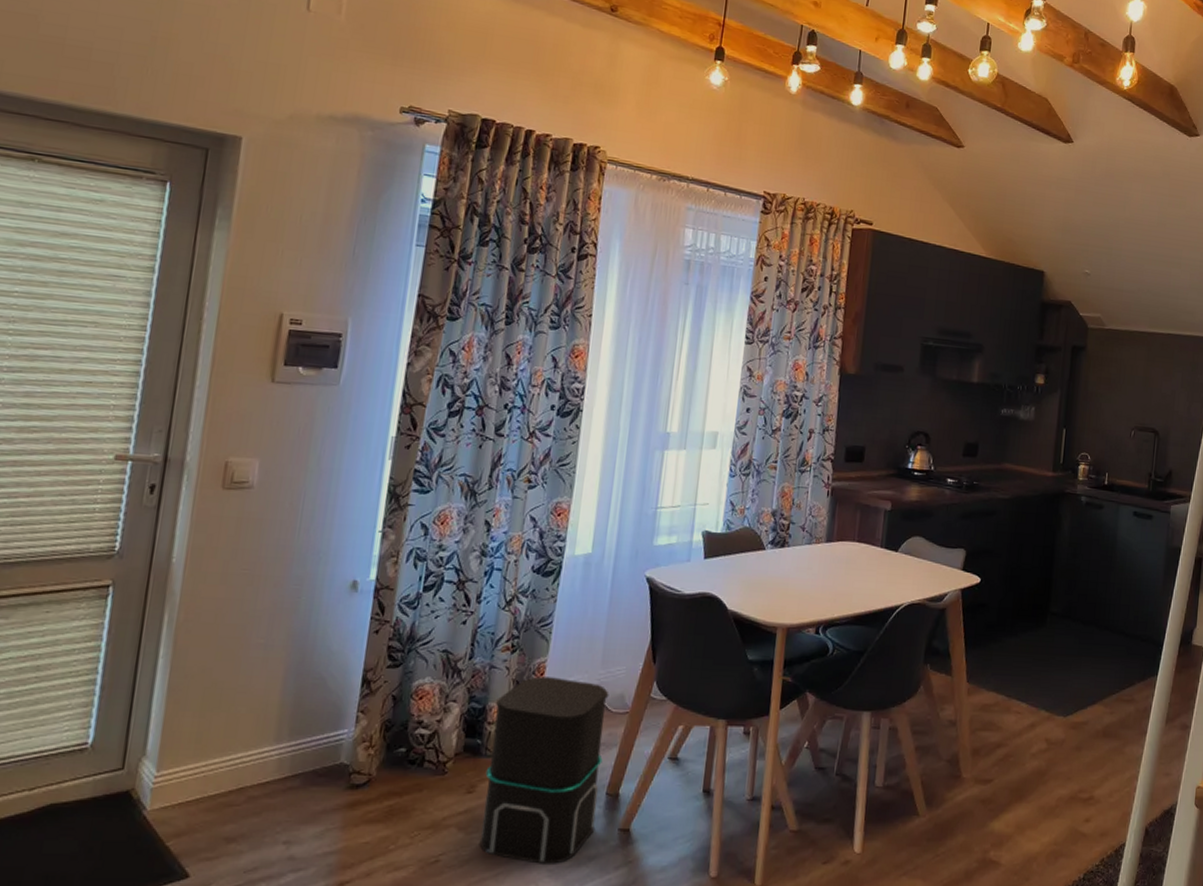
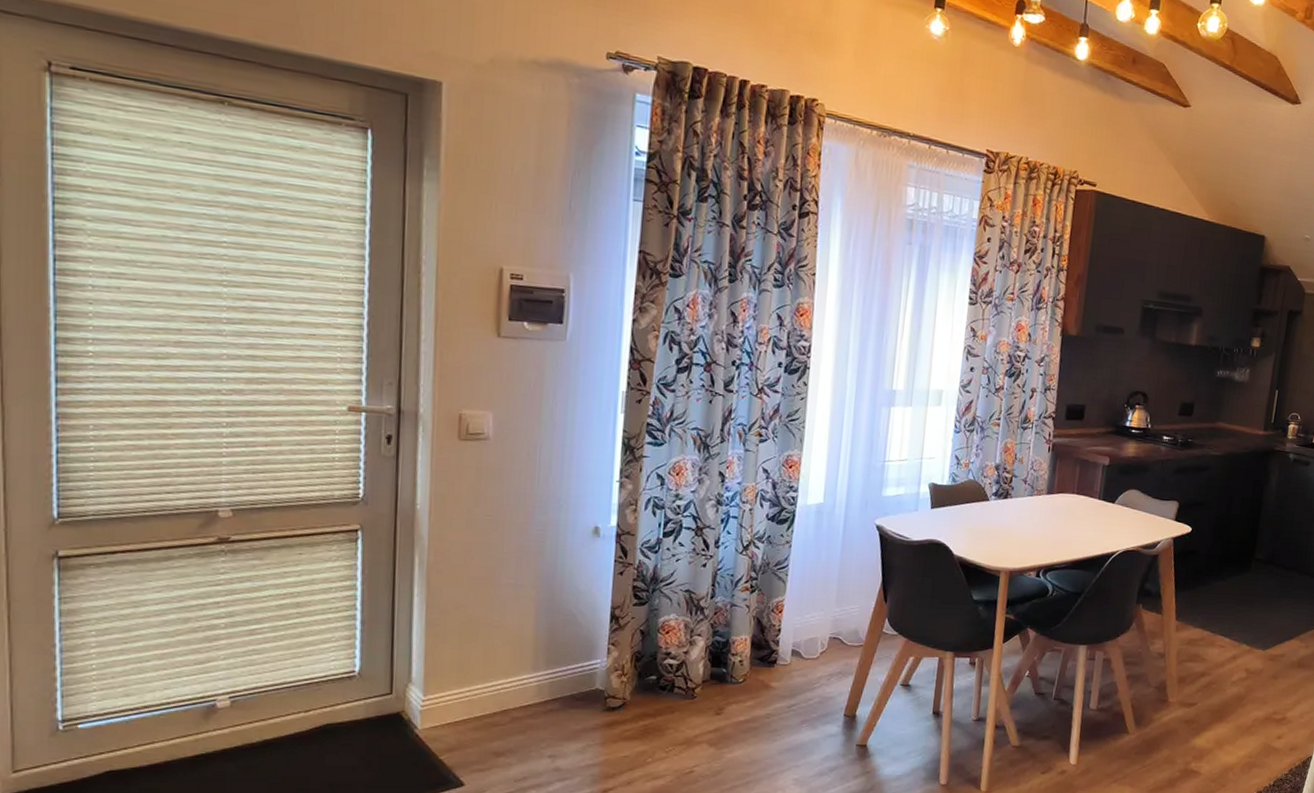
speaker: present [479,676,609,864] -> none [729,614,844,774]

